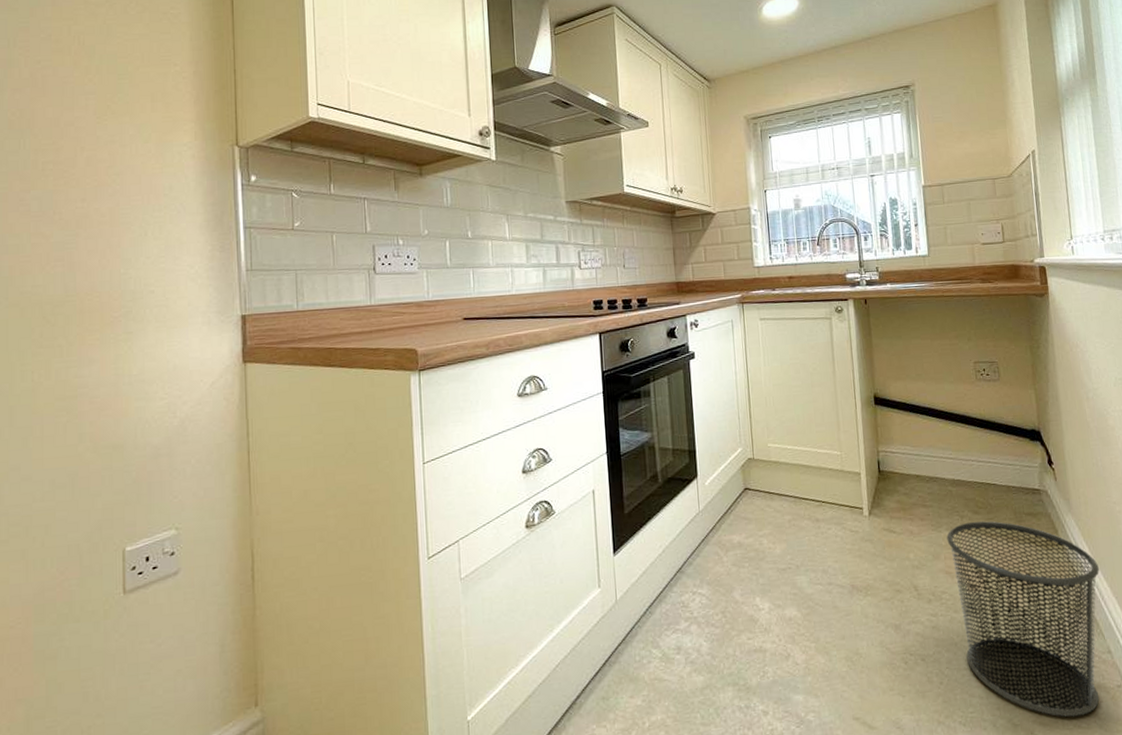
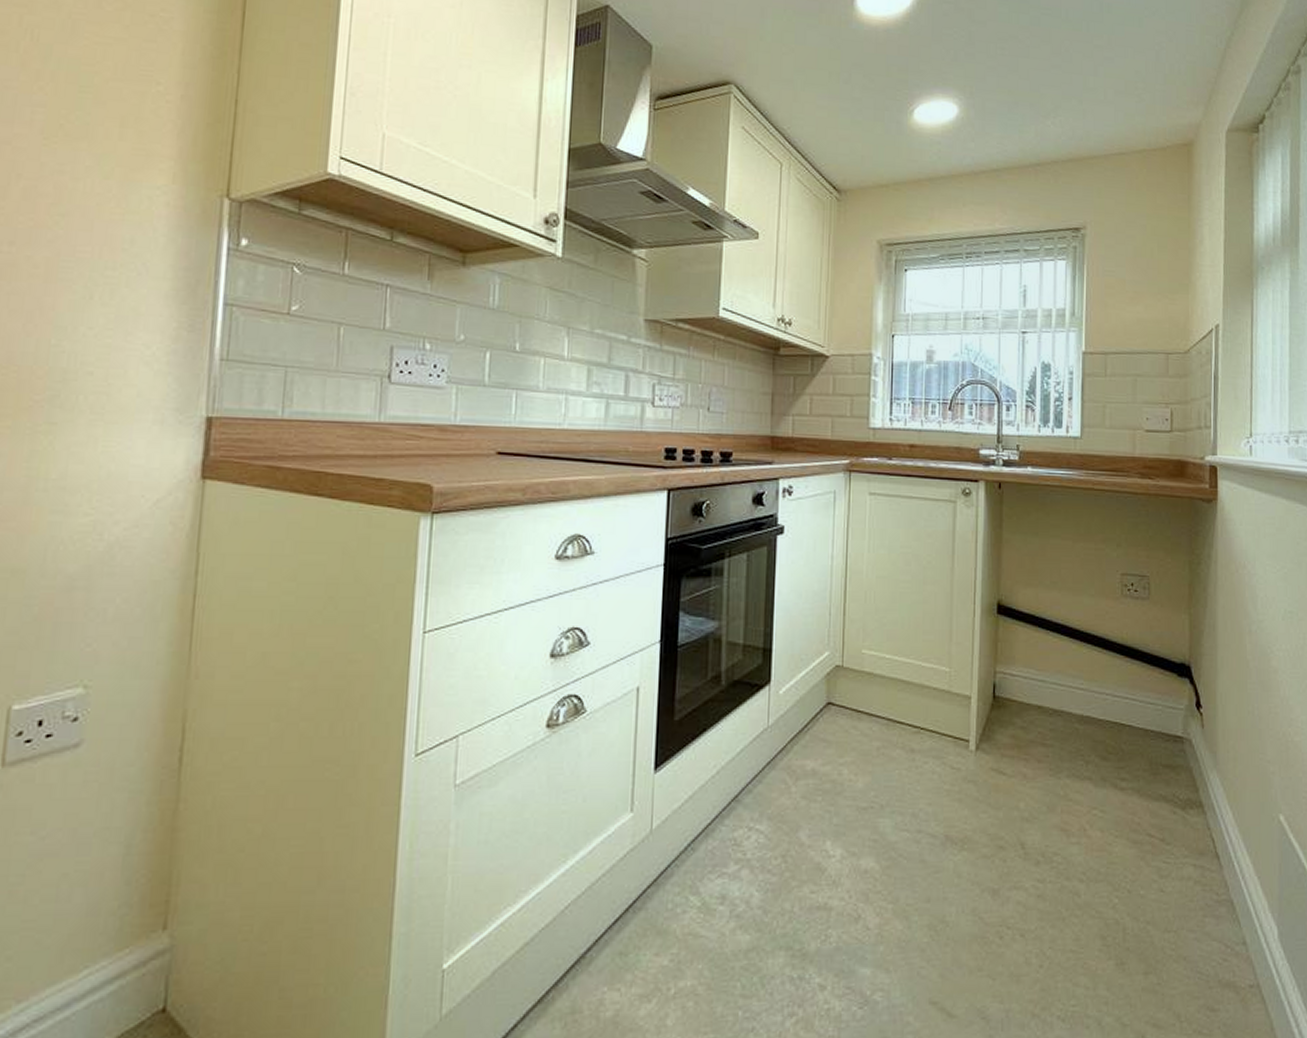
waste bin: present [947,521,1100,717] -> none [1066,769,1243,1020]

